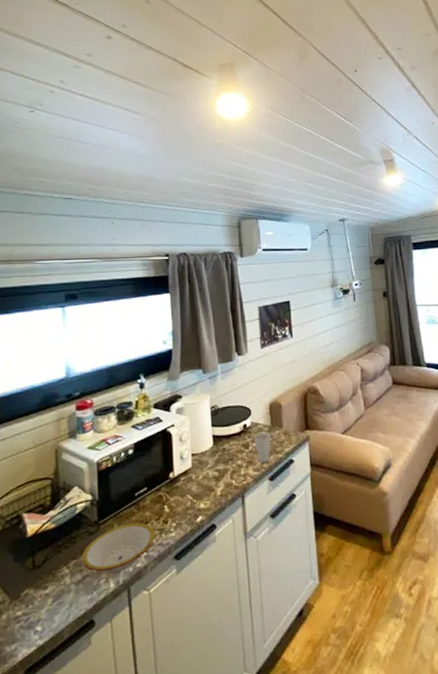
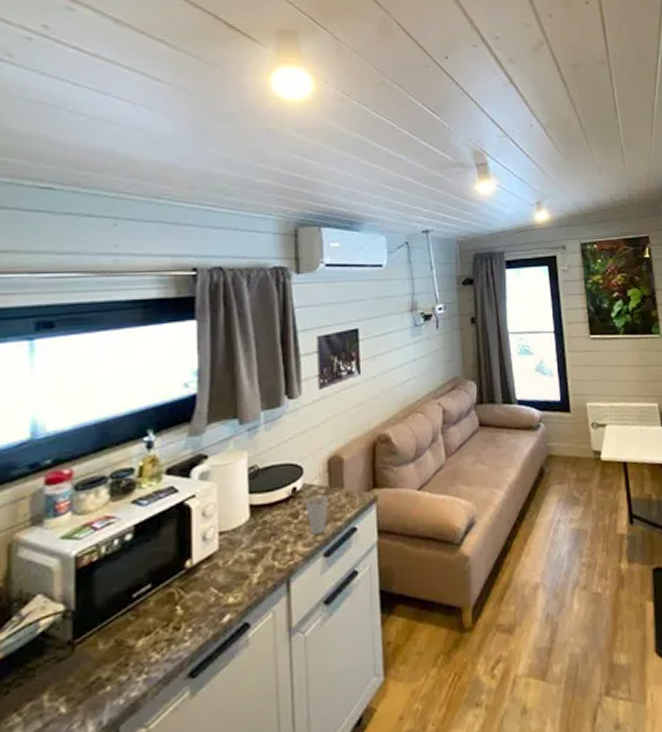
bowl: present [81,522,155,574] -> none [42,634,160,714]

